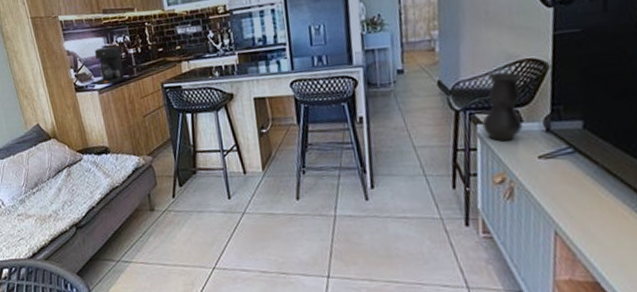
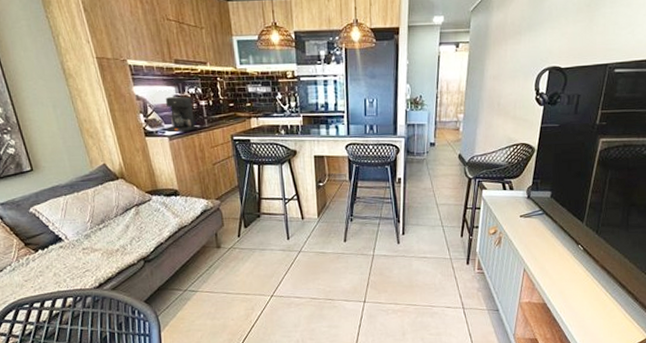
vase: present [482,72,524,142] -> none [486,151,518,204]

